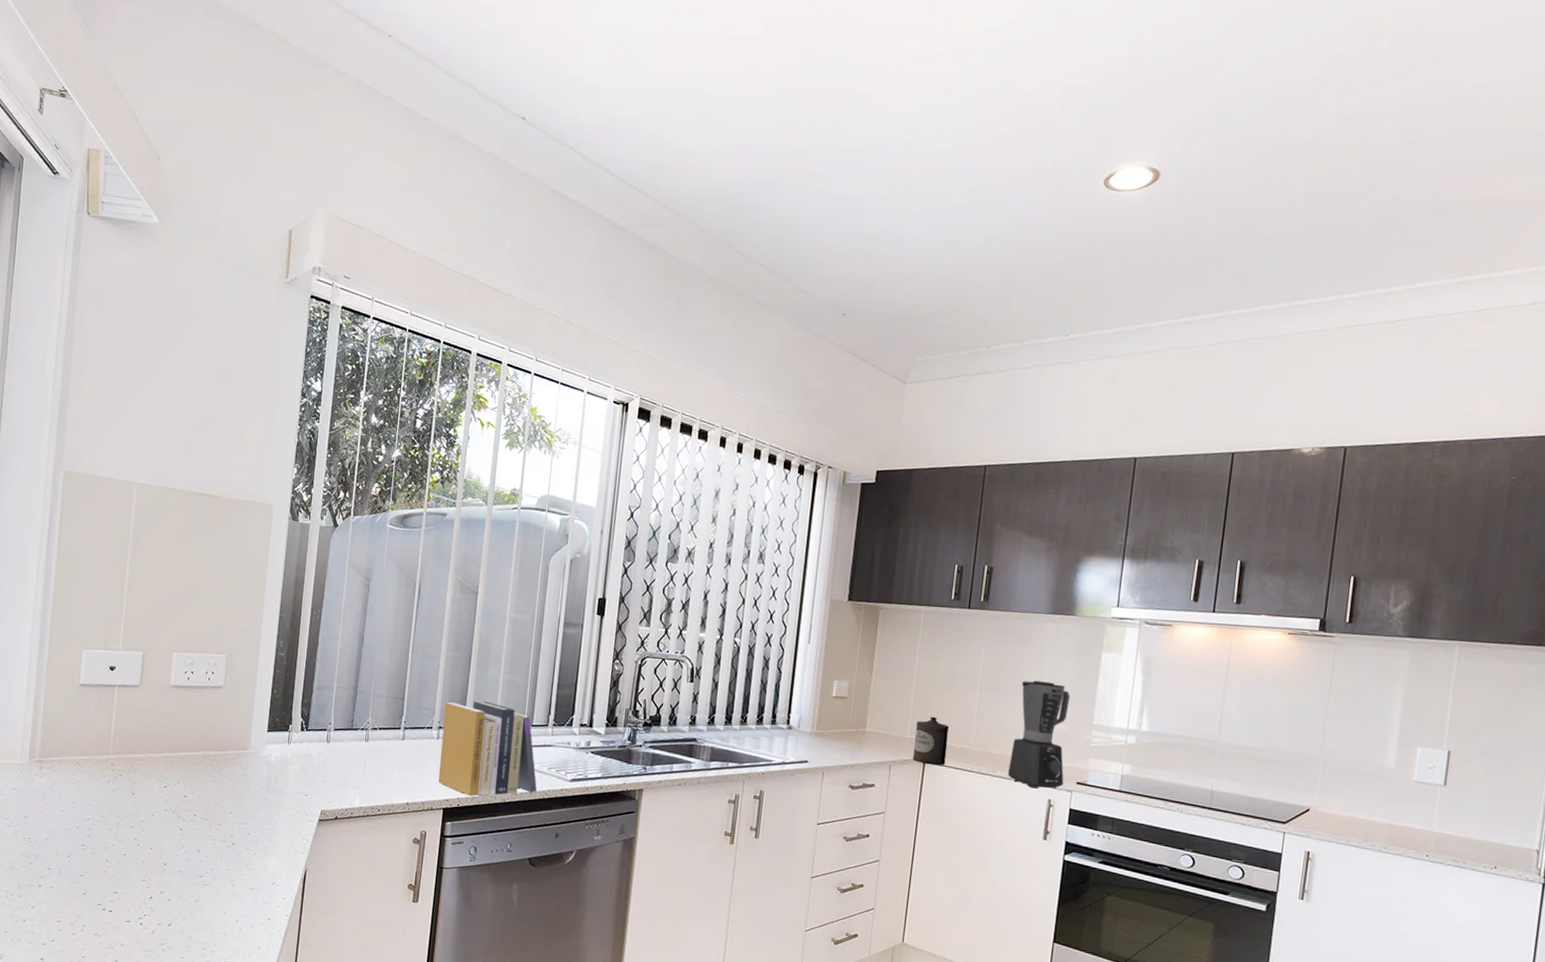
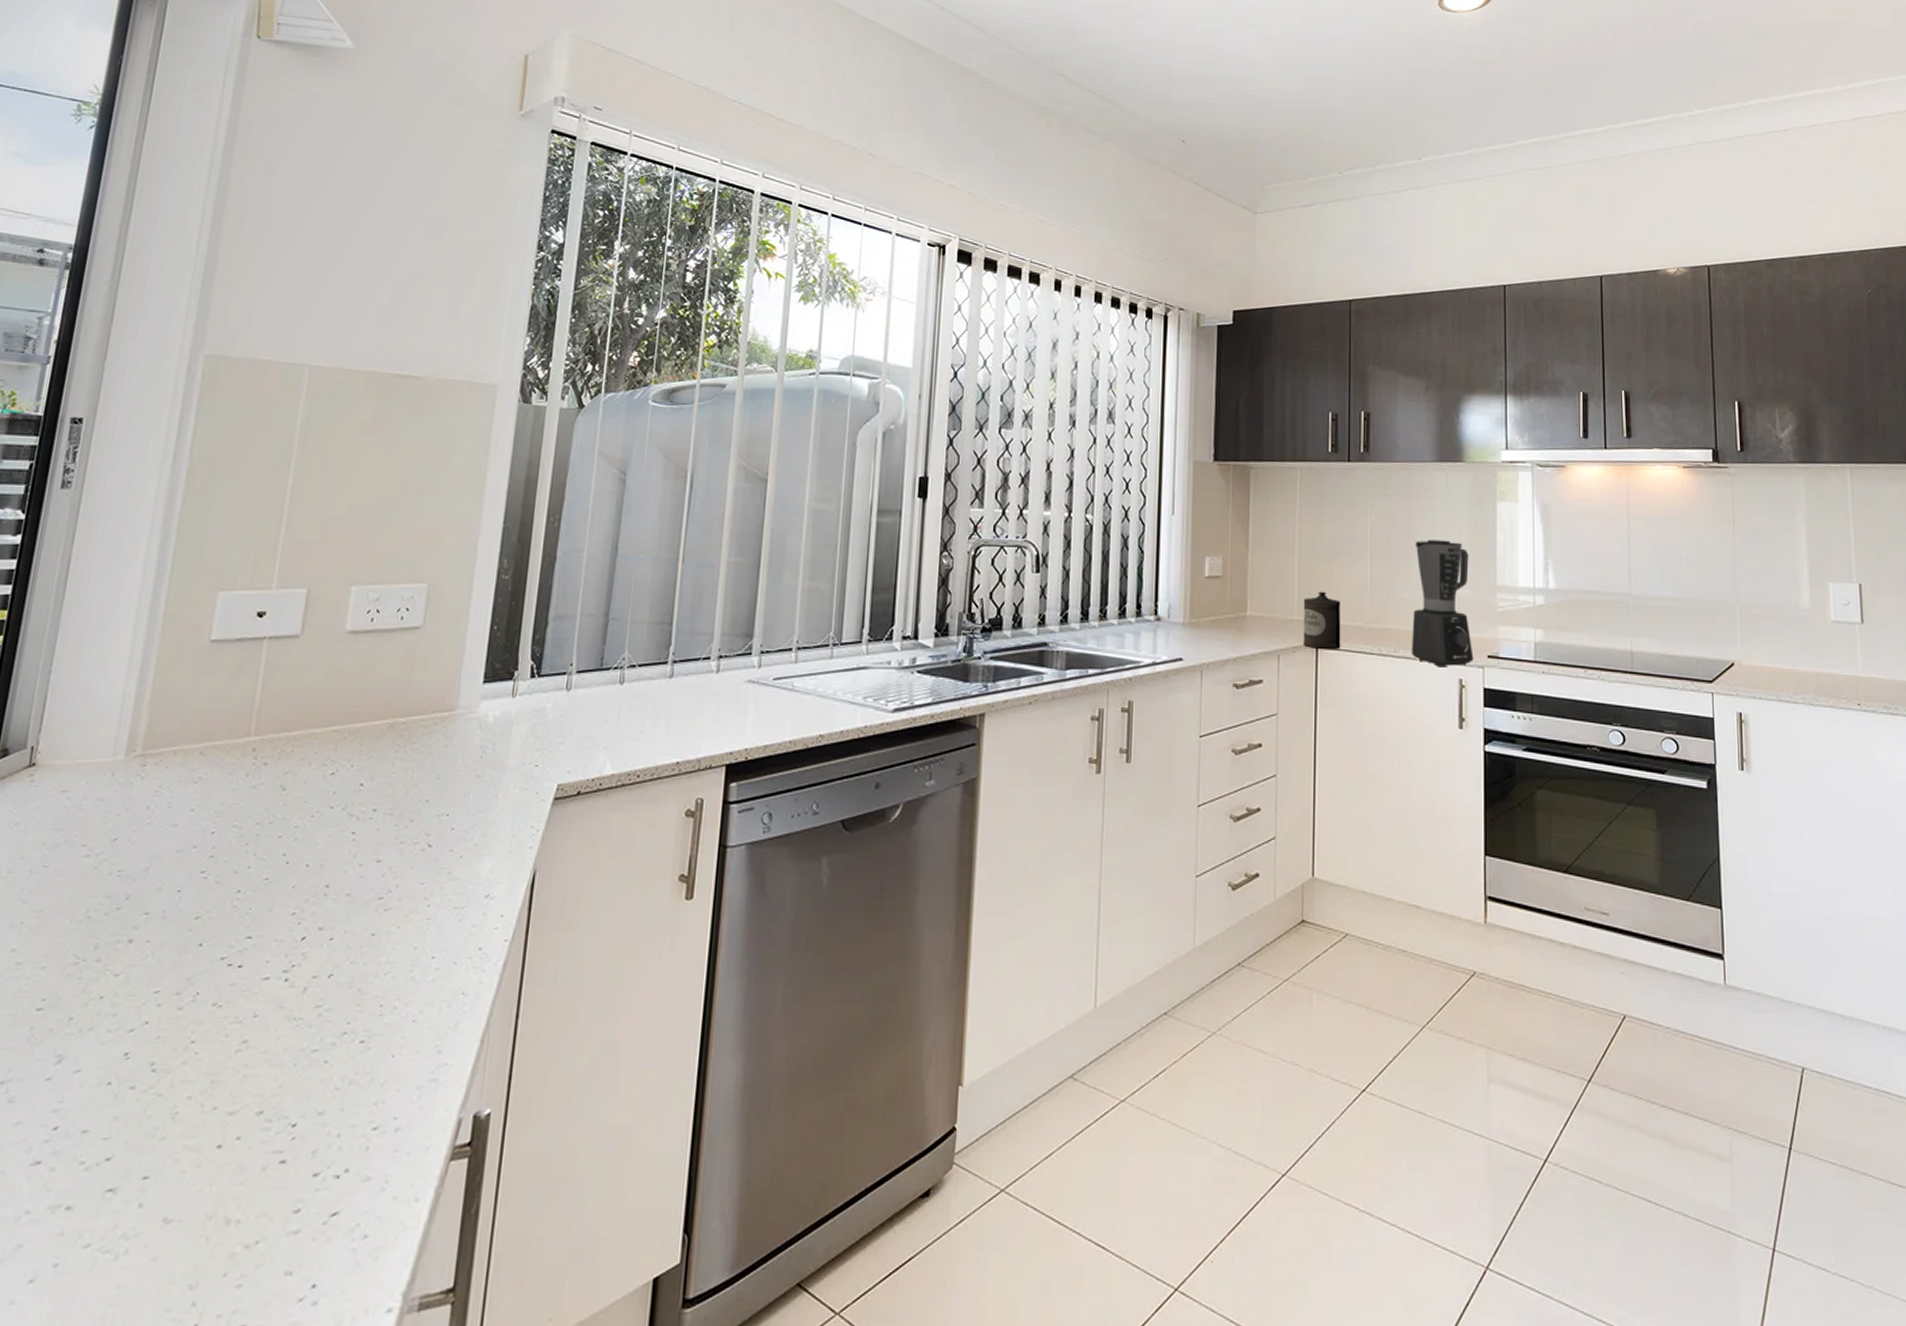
books: present [438,701,538,797] -> none [719,617,851,746]

